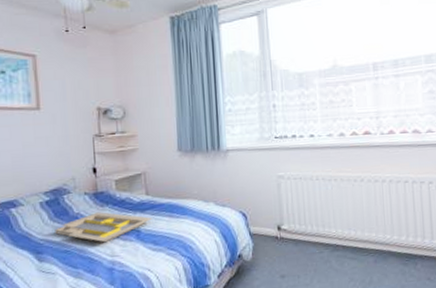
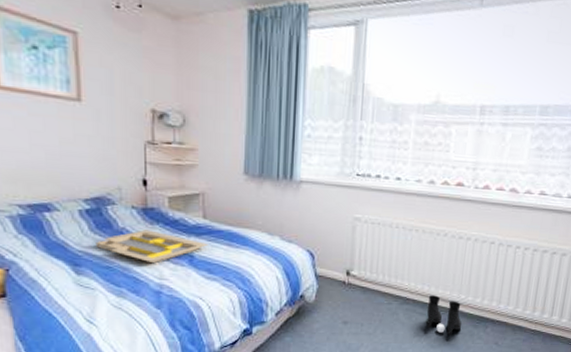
boots: none [356,238,393,277] -> present [426,295,462,335]

